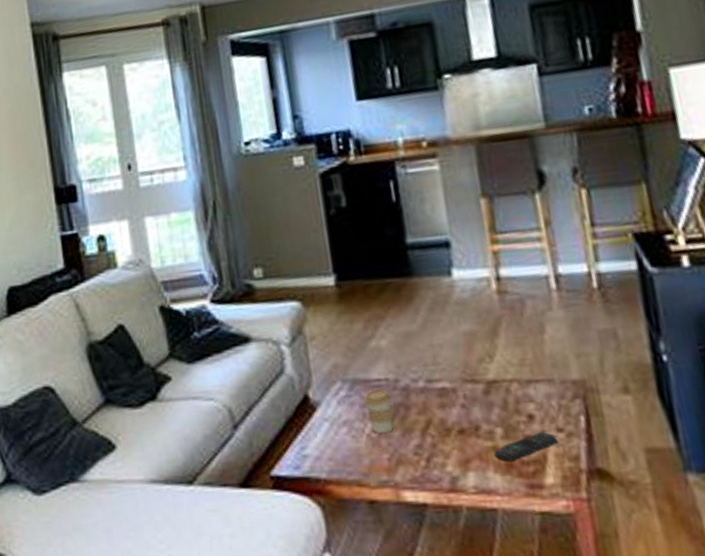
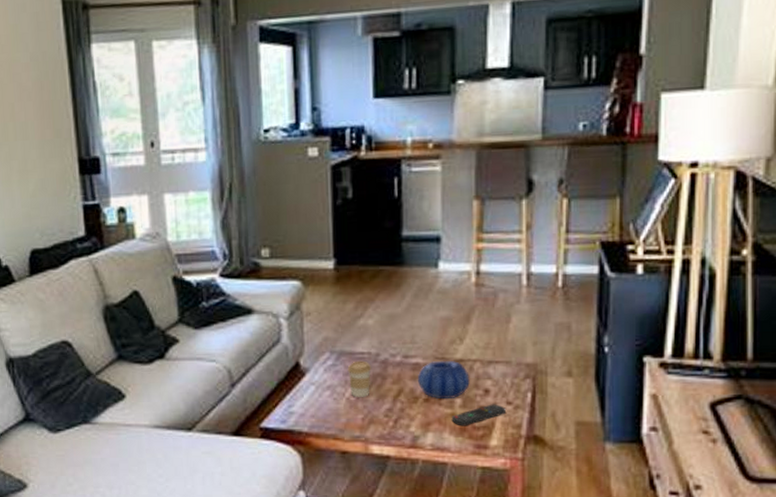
decorative bowl: none [446,383,509,431] -> present [417,361,470,400]

